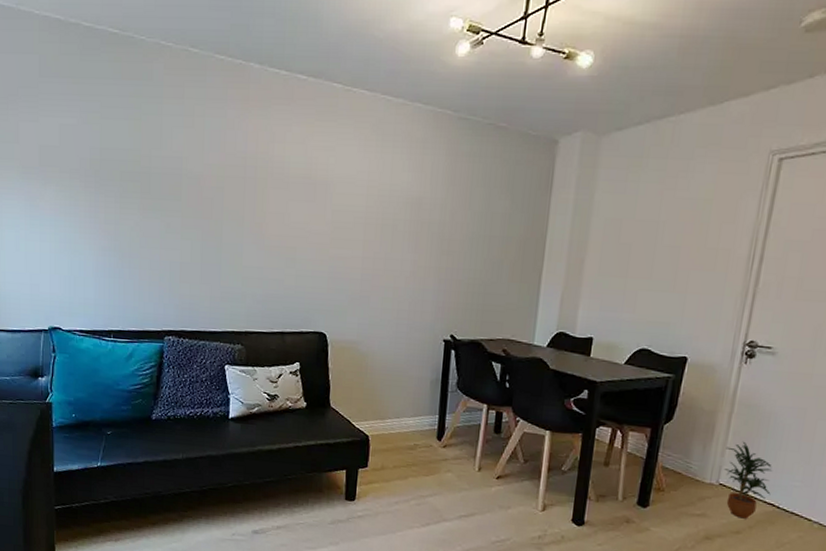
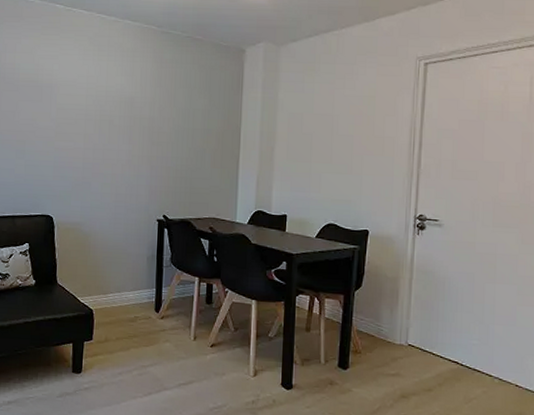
potted plant: present [724,441,773,519] -> none [410,304,454,377]

